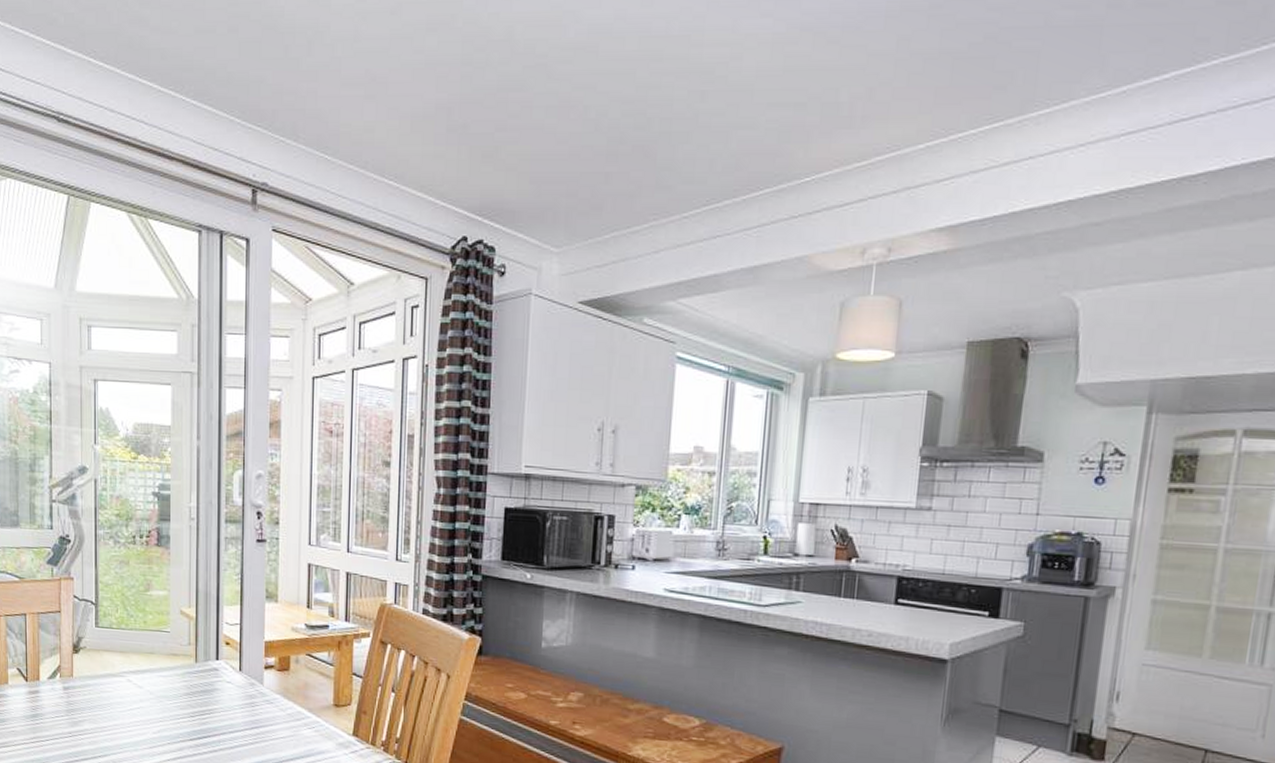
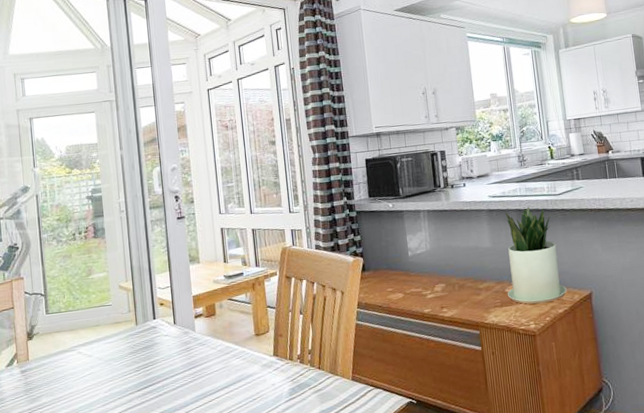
planter: none [664,614,749,748] -> present [505,206,567,304]

